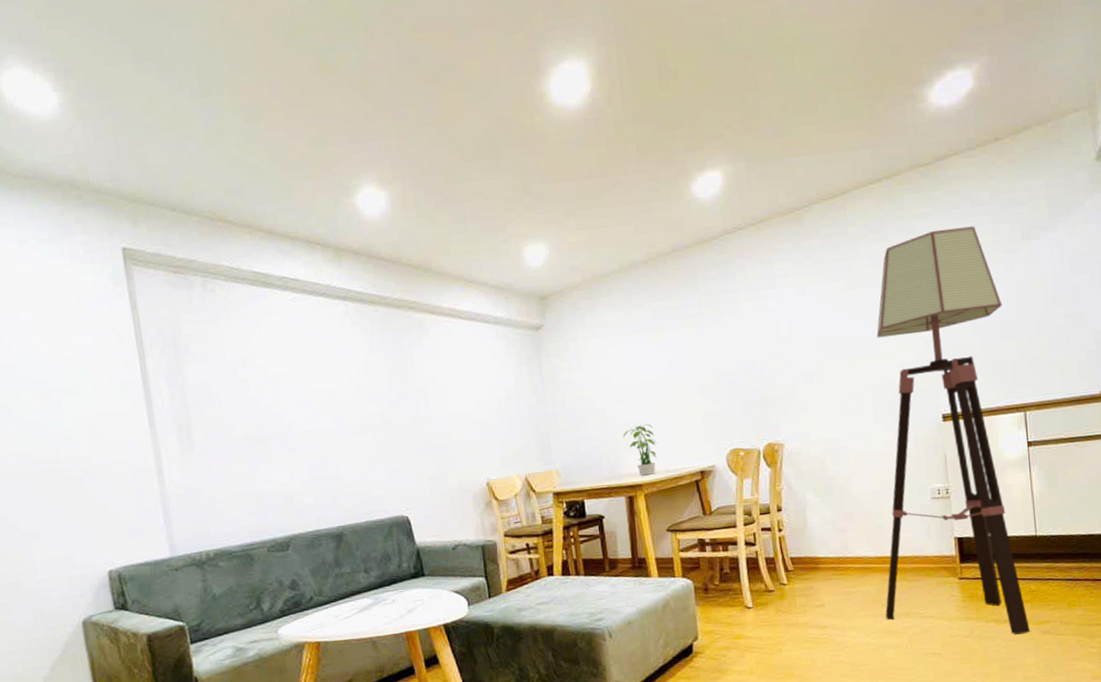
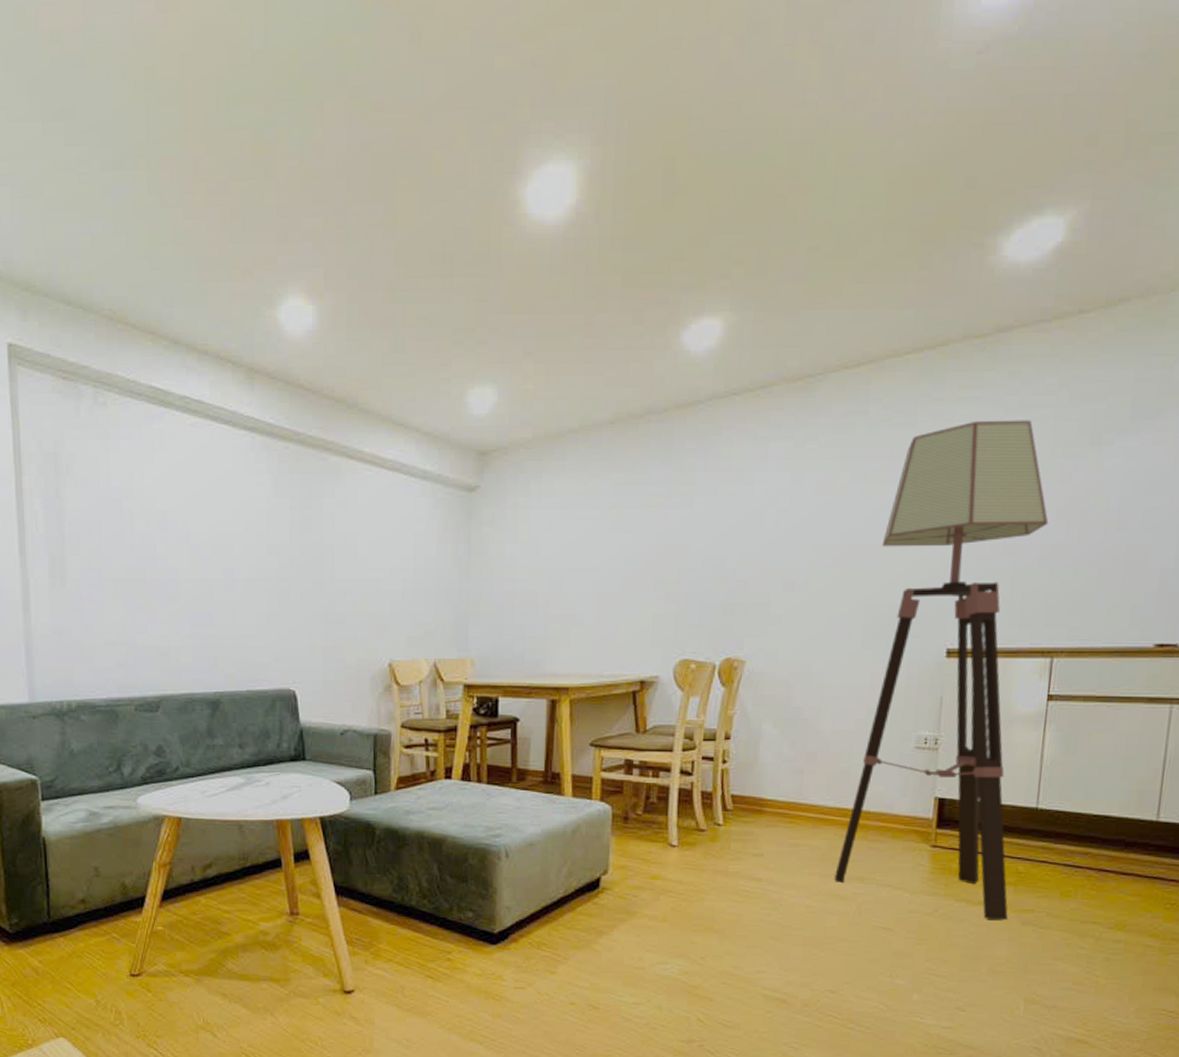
potted plant: present [622,424,657,476] -> none [554,618,594,678]

